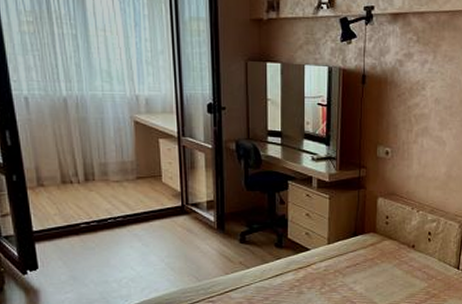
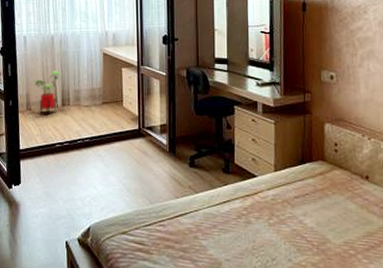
house plant: none [44,140,81,192] -> present [34,71,62,115]

